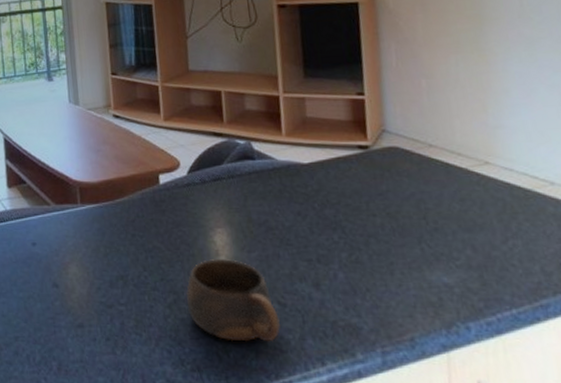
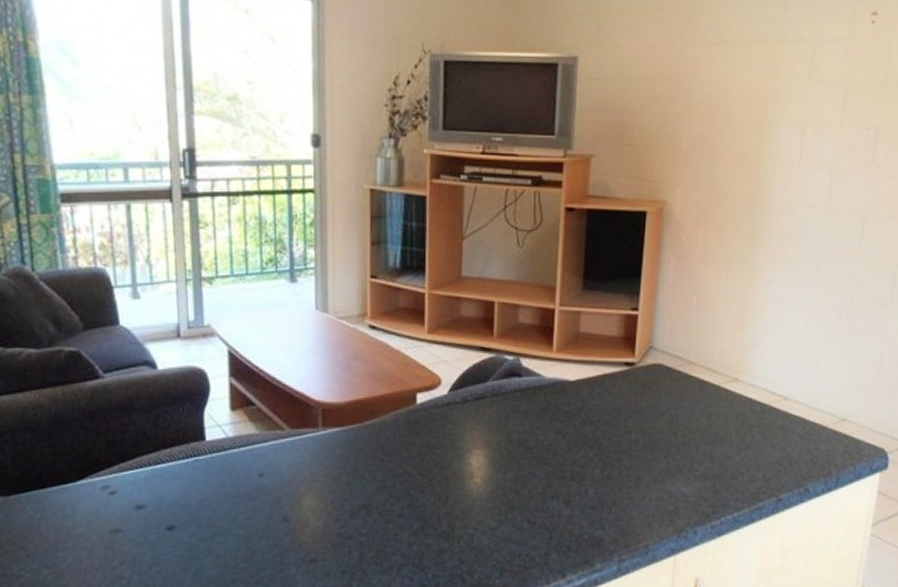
cup: present [186,259,280,342] -> none [434,481,527,563]

